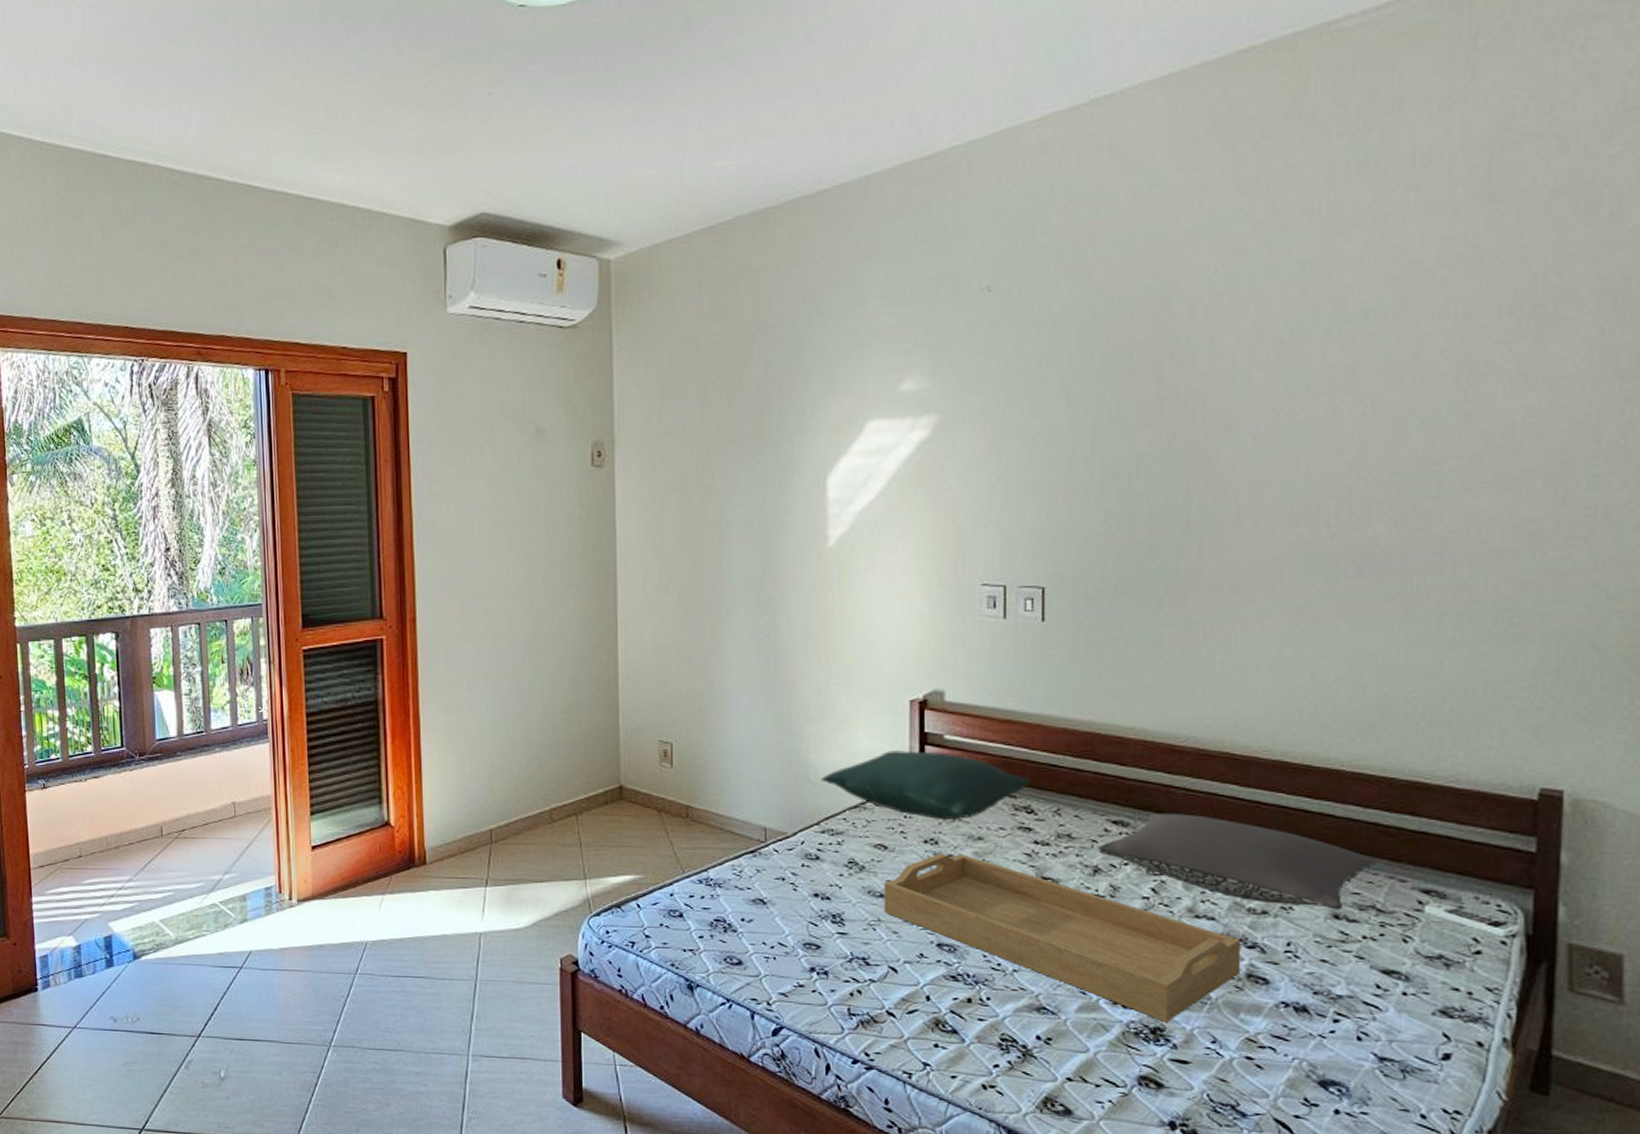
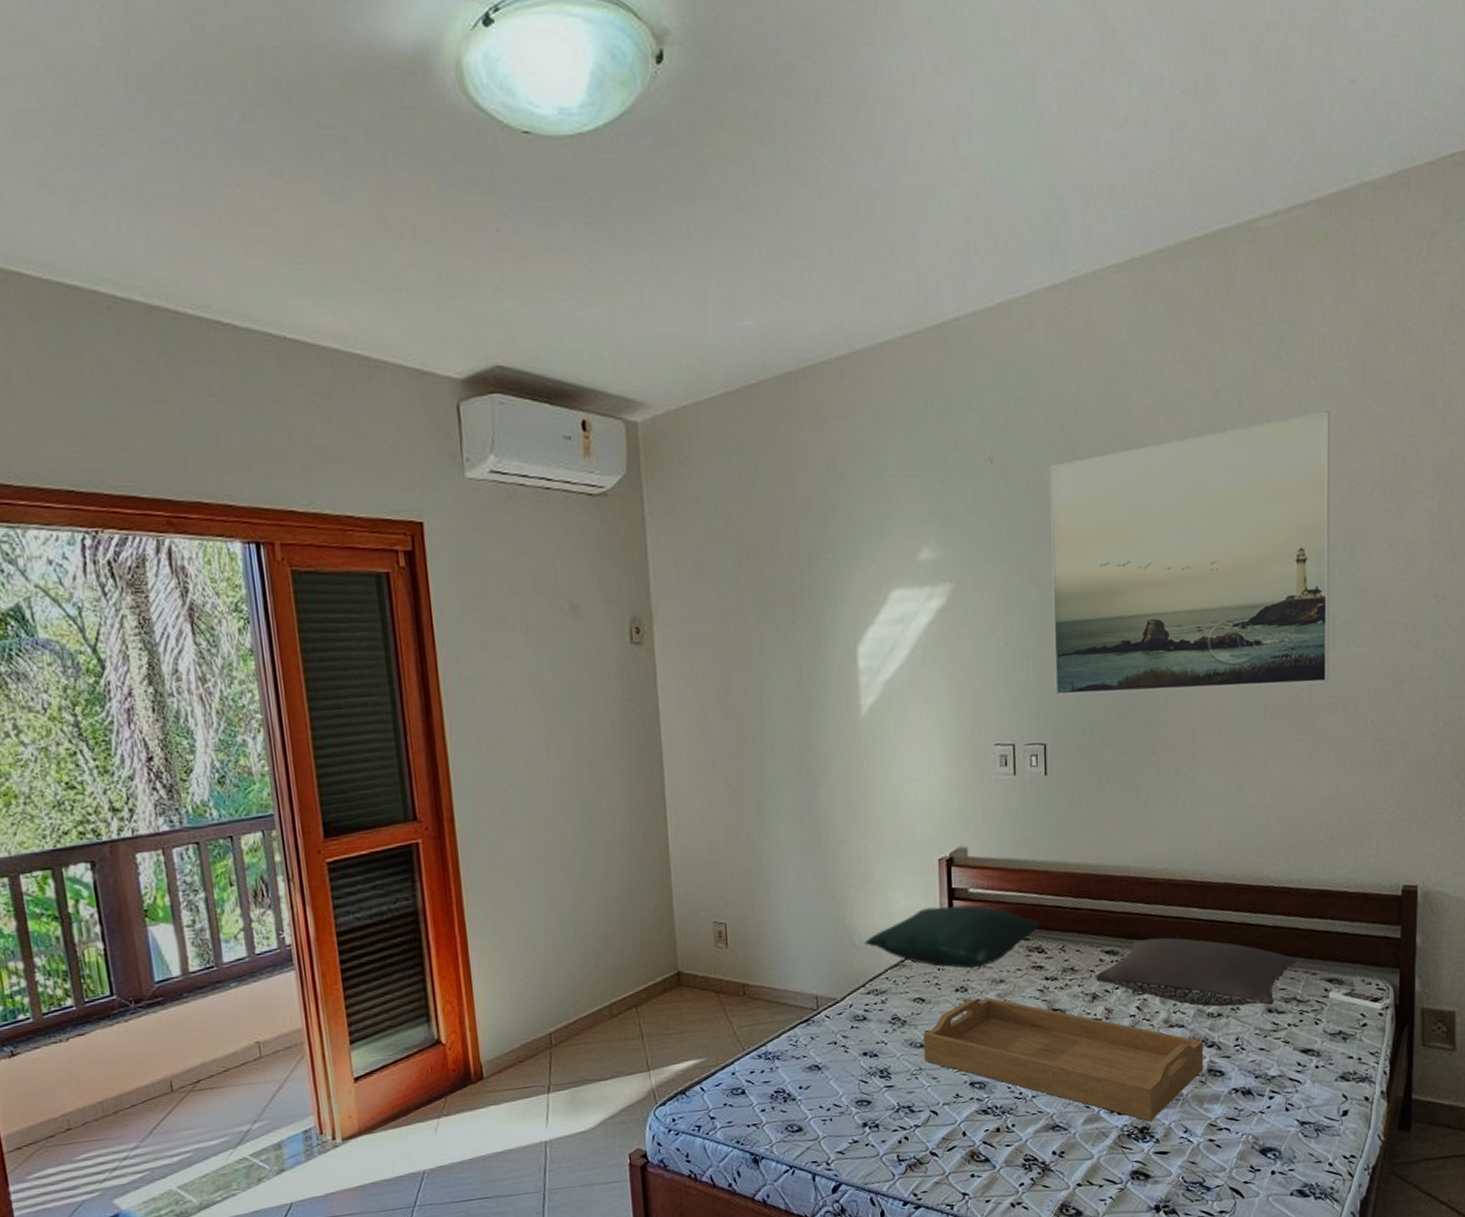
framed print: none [1058,226,1437,538] -> present [1048,411,1330,695]

